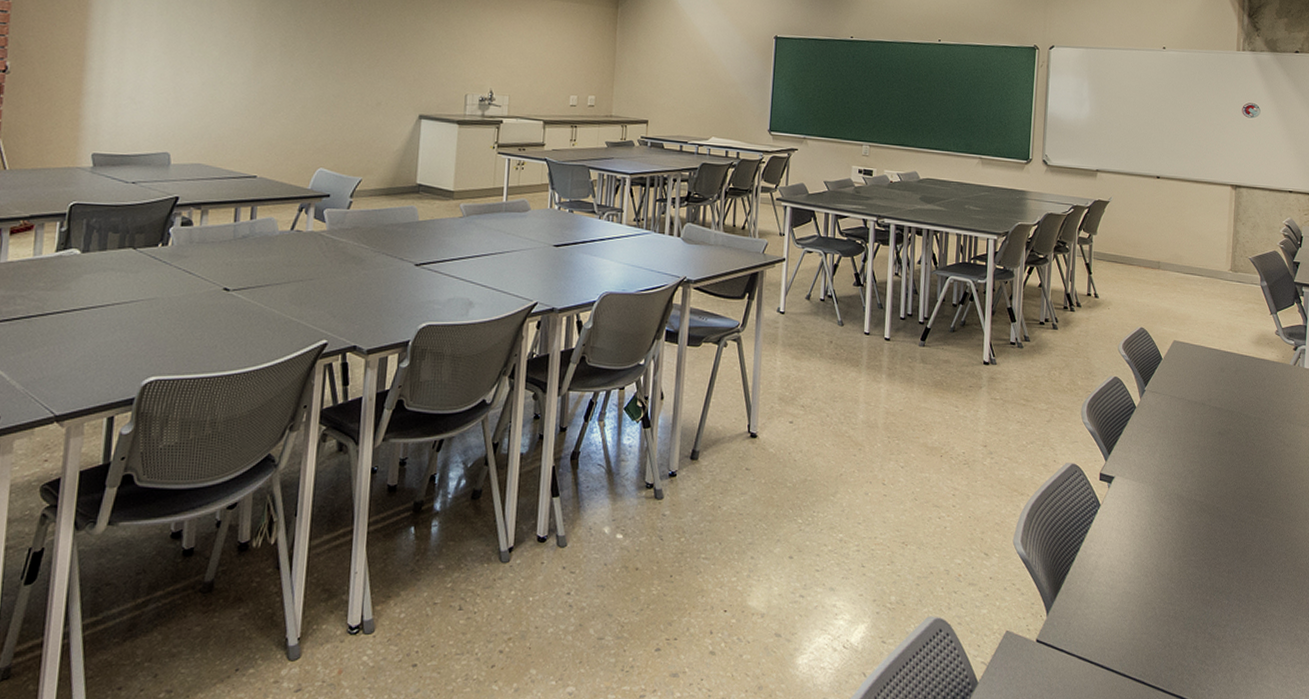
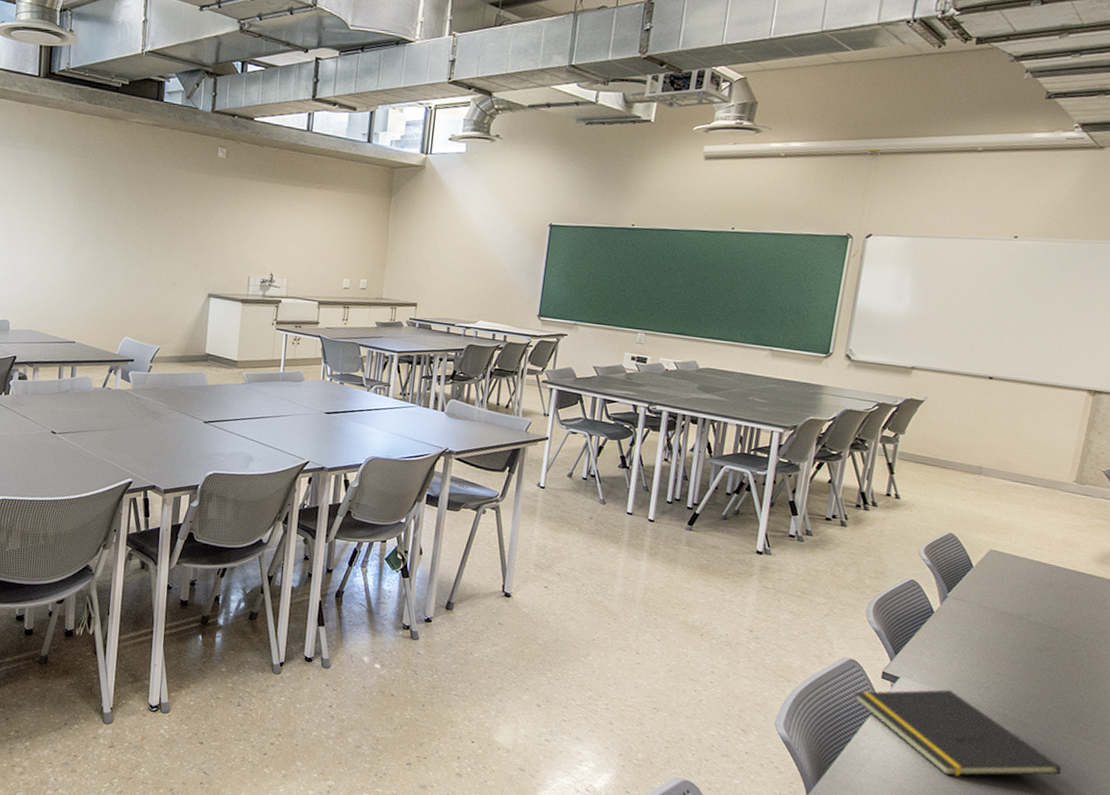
notepad: none [1078,484,1250,571] -> present [854,689,1062,777]

